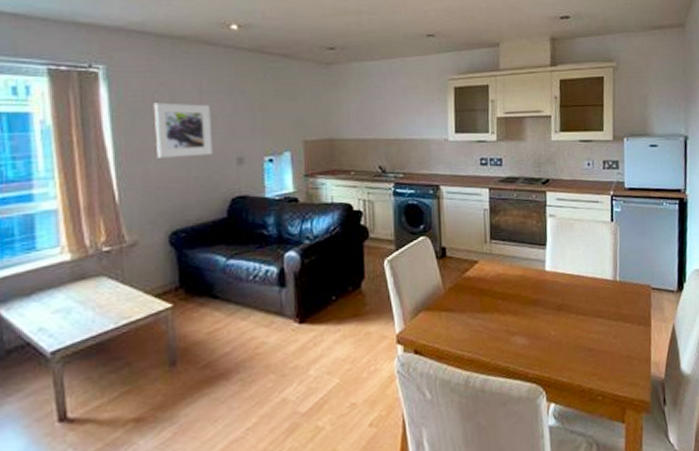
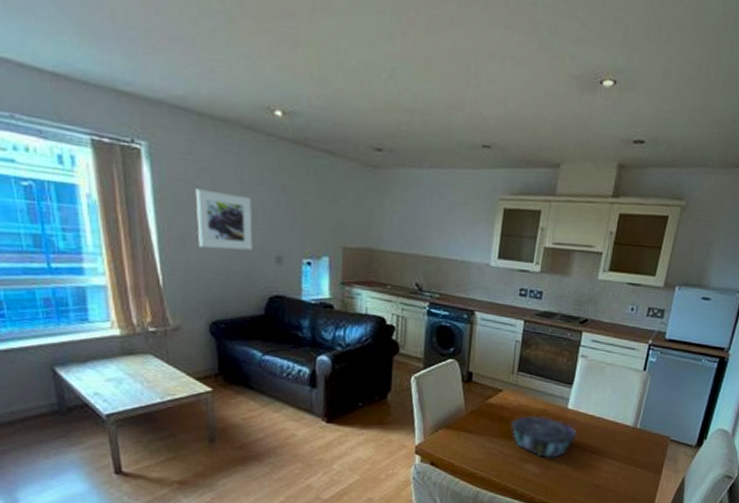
decorative bowl: none [492,282,560,326] -> present [511,415,577,458]

